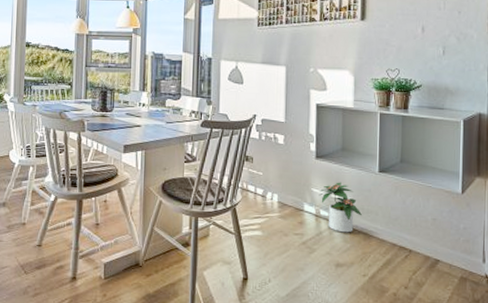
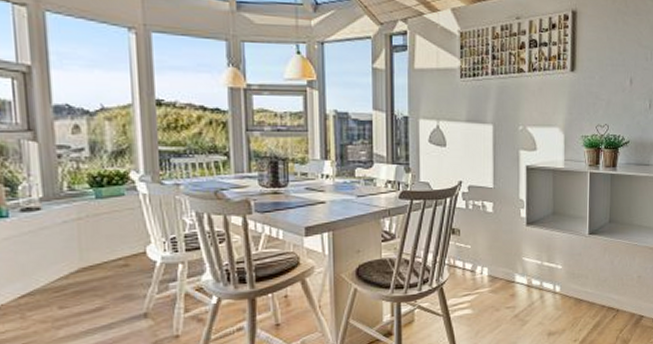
potted plant: present [319,182,362,233] -> none [530,248,573,301]

